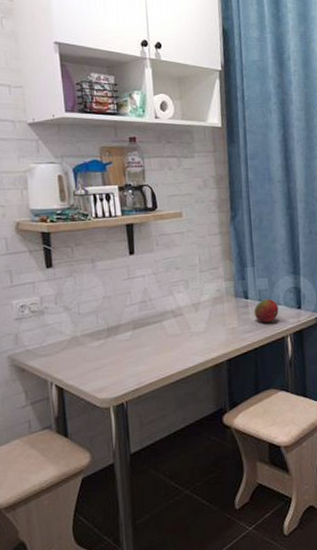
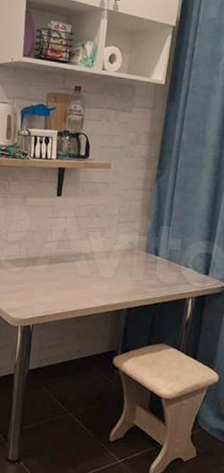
fruit: present [254,299,279,323] -> none [161,259,186,282]

